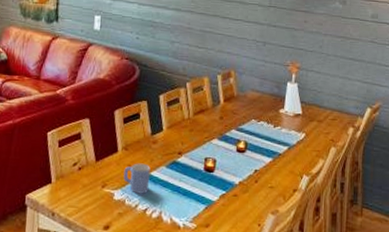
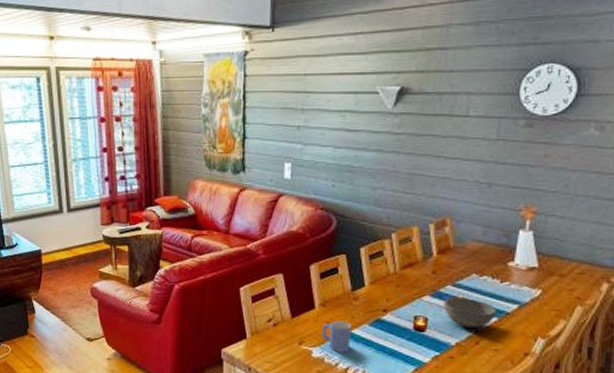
bowl: none [229,140,271,168] -> present [444,297,497,329]

